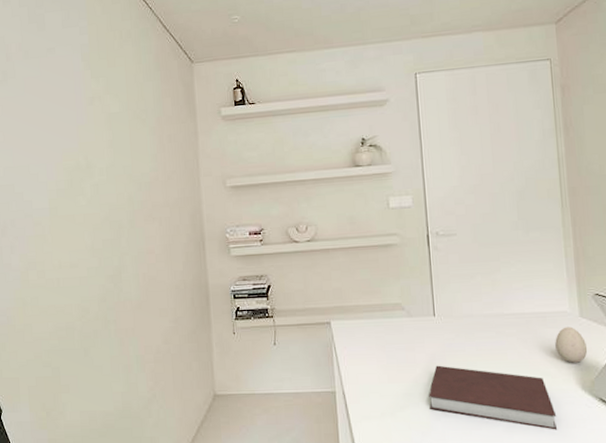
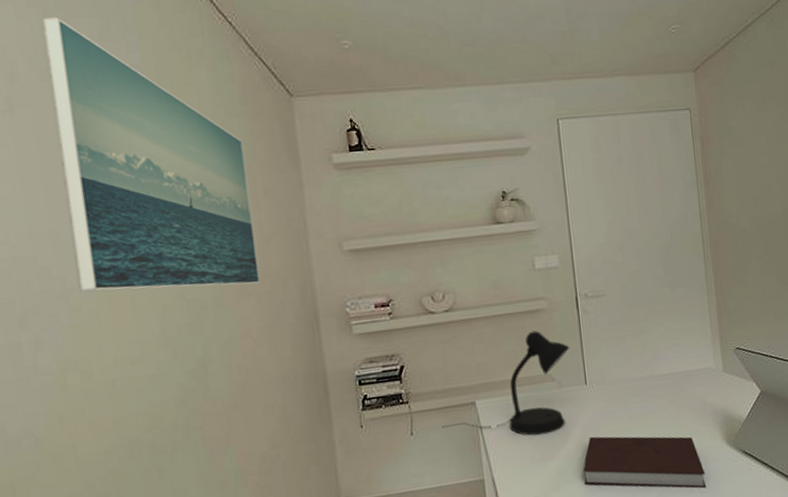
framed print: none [27,12,163,212] -> present [41,16,260,293]
desk lamp: none [300,263,420,358] -> present [442,330,570,436]
decorative egg: present [555,327,588,363] -> none [702,383,731,419]

